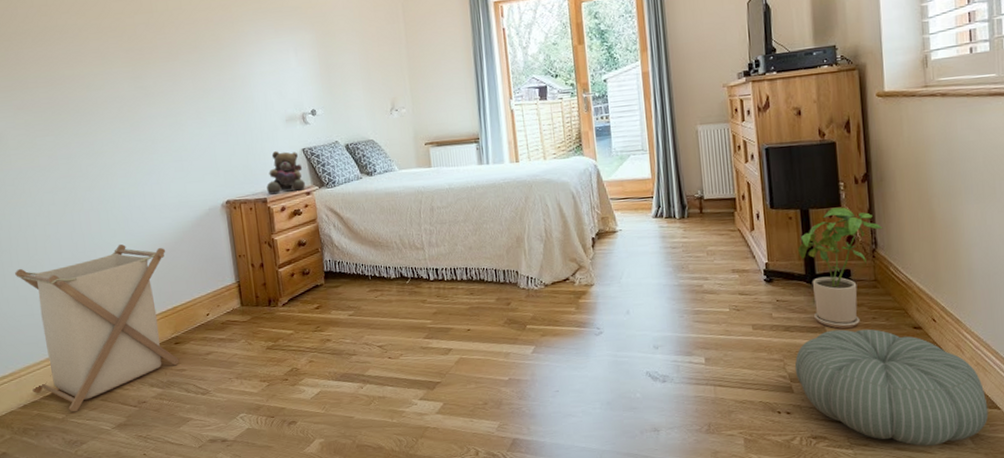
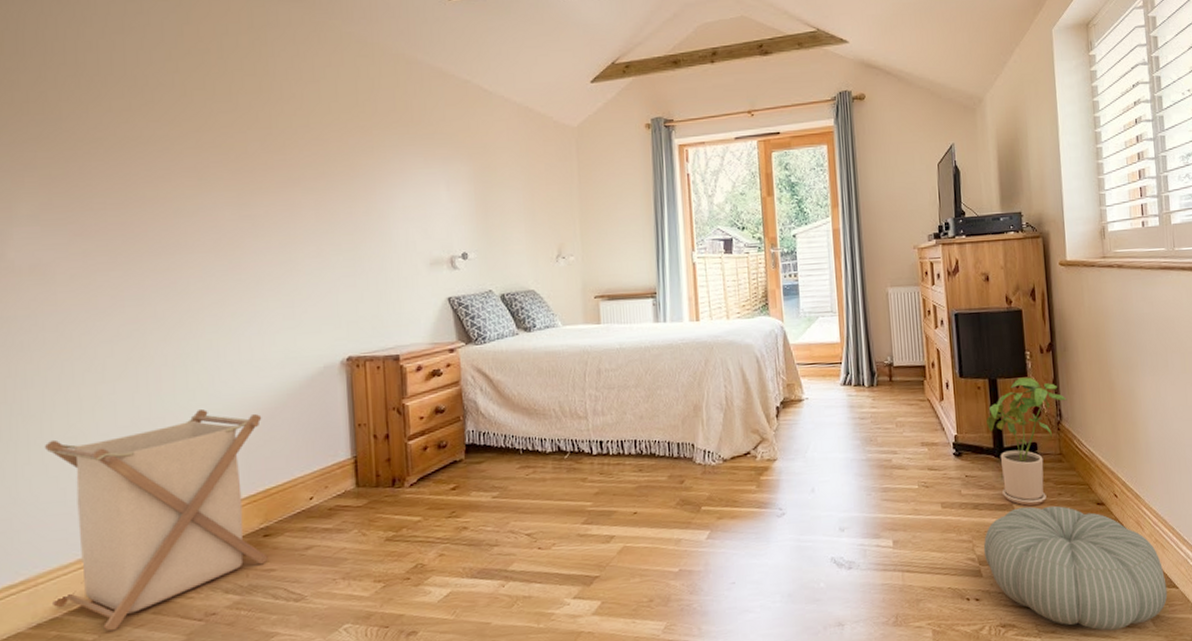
teddy bear: present [267,151,306,195] -> none [400,299,450,351]

